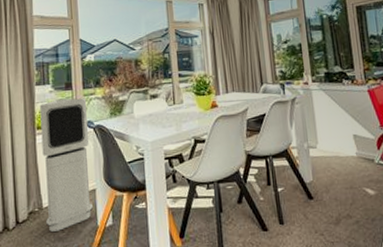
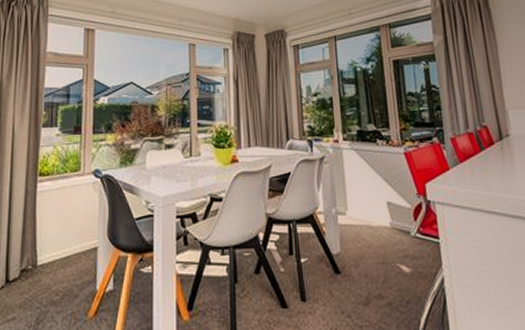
air purifier: present [40,98,94,232] -> none [39,144,96,294]

